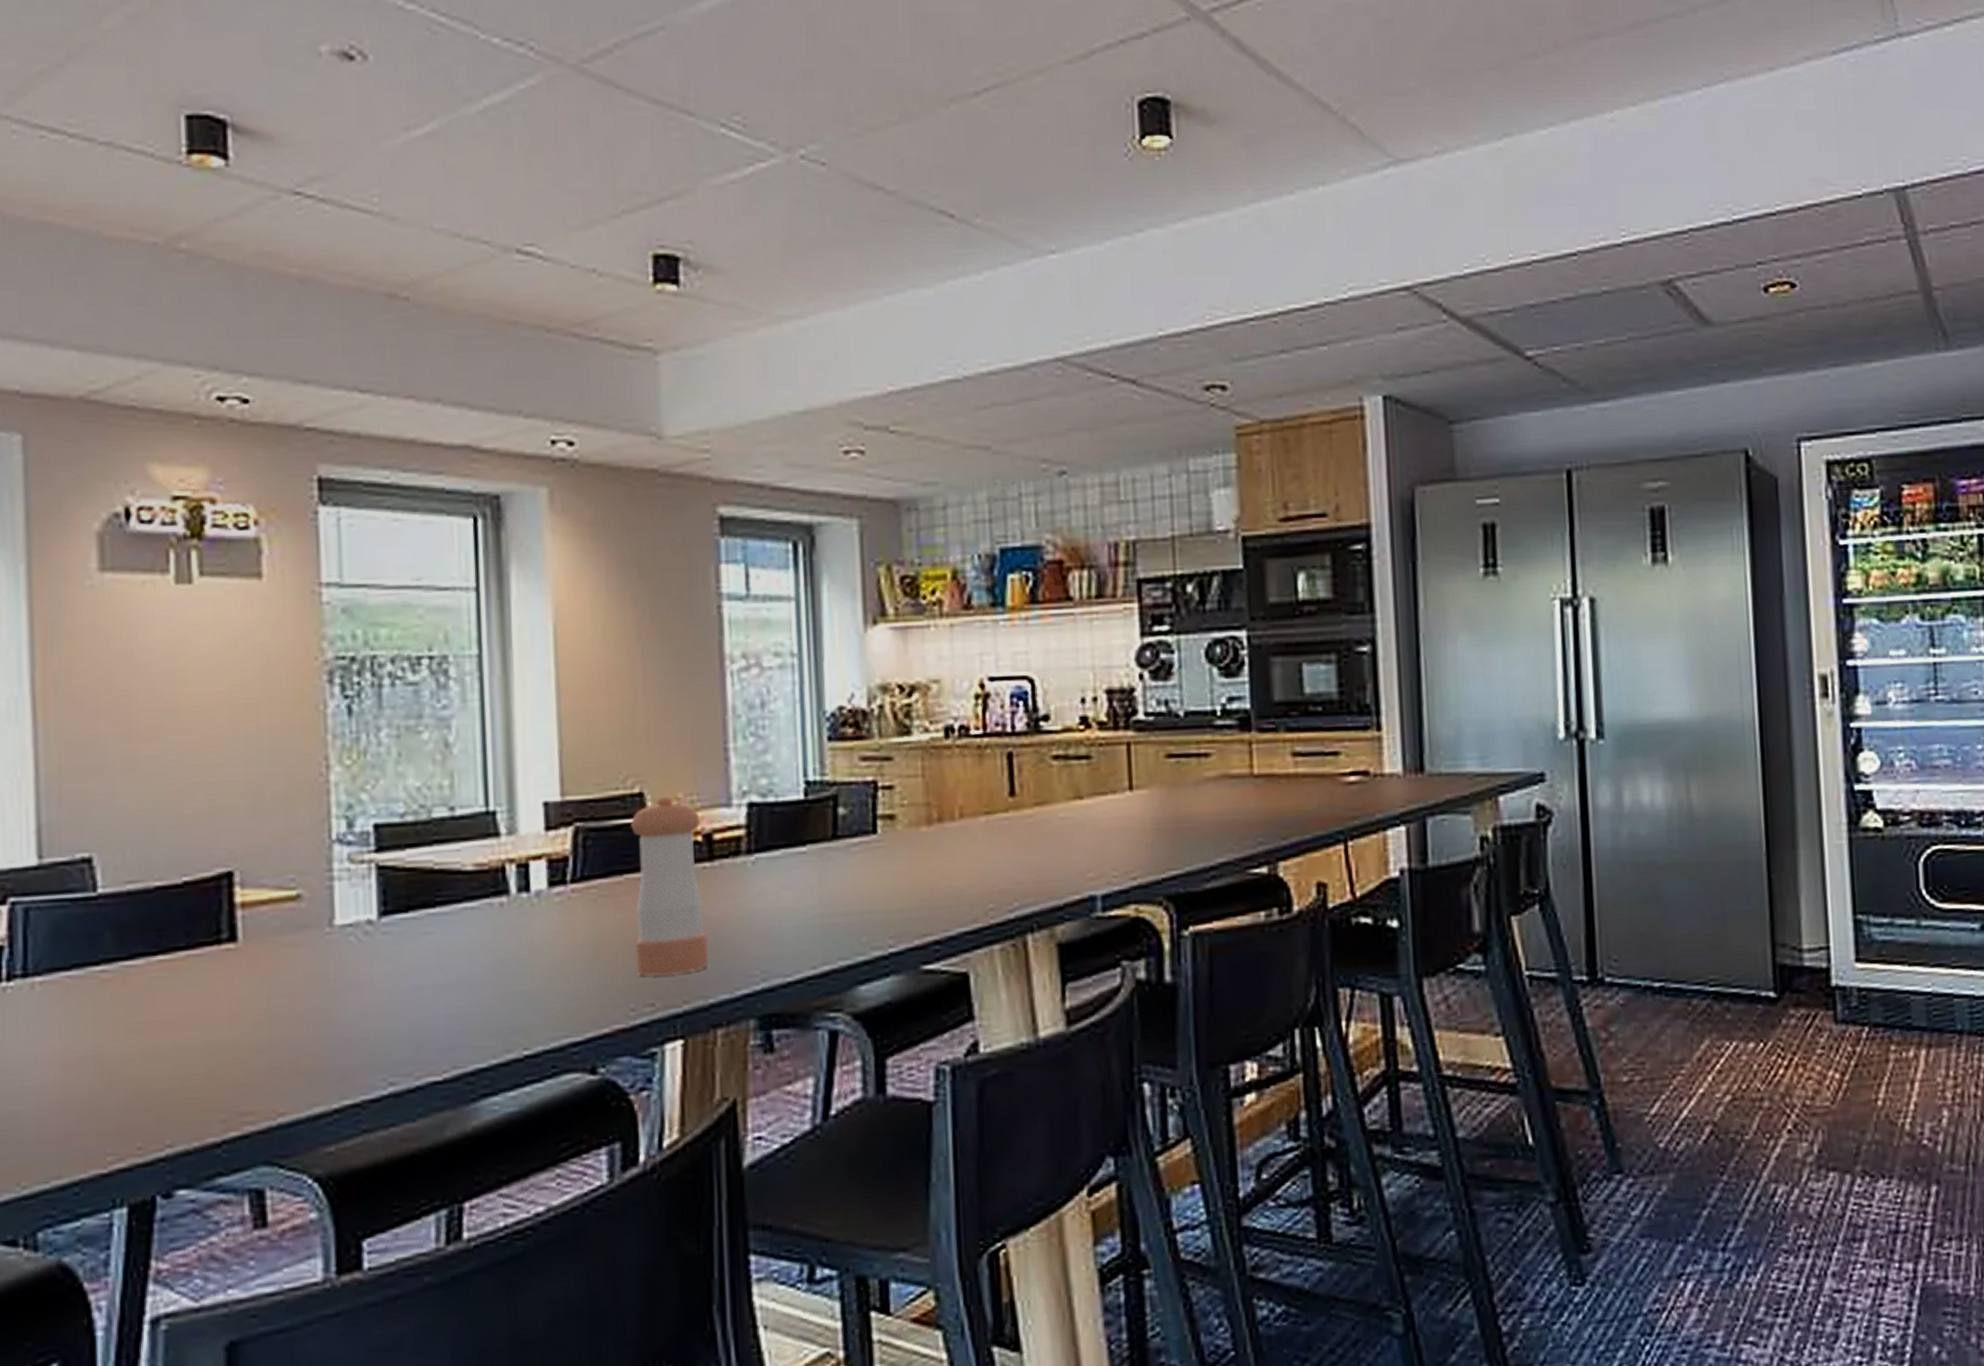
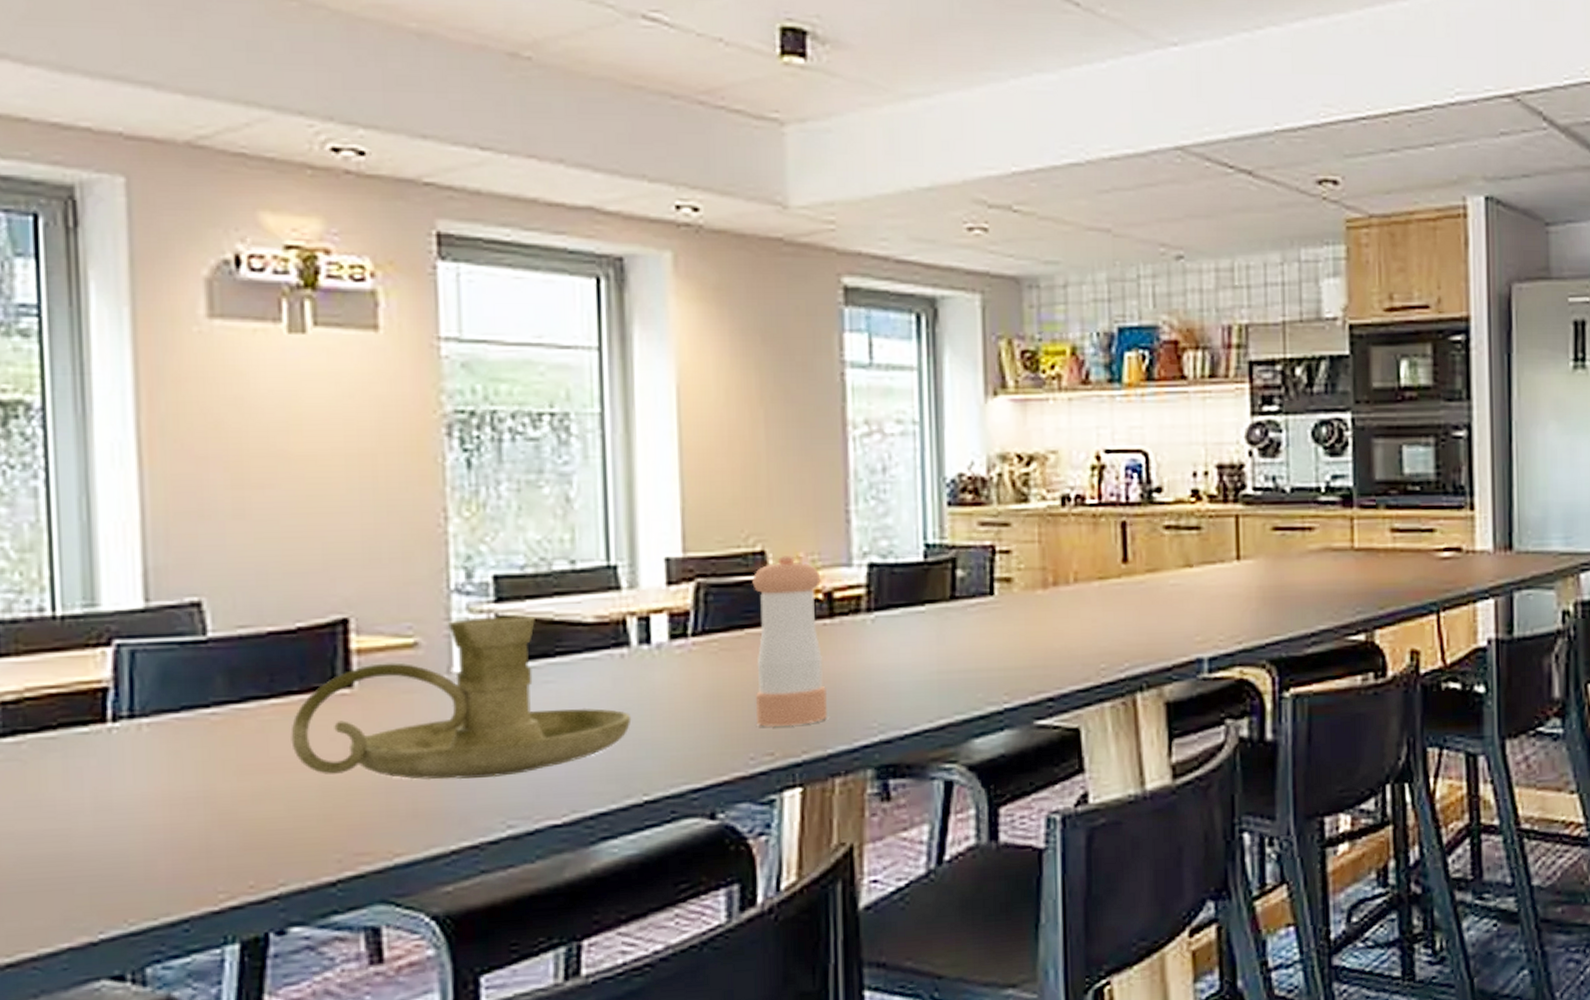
candle holder: none [177,865,511,1037] -> present [290,615,632,780]

